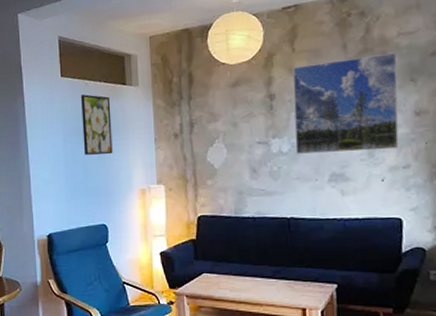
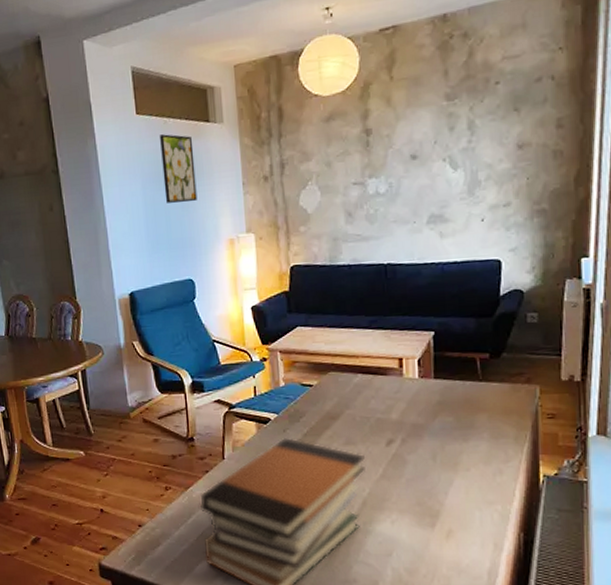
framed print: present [293,52,399,154] -> none [390,78,501,195]

